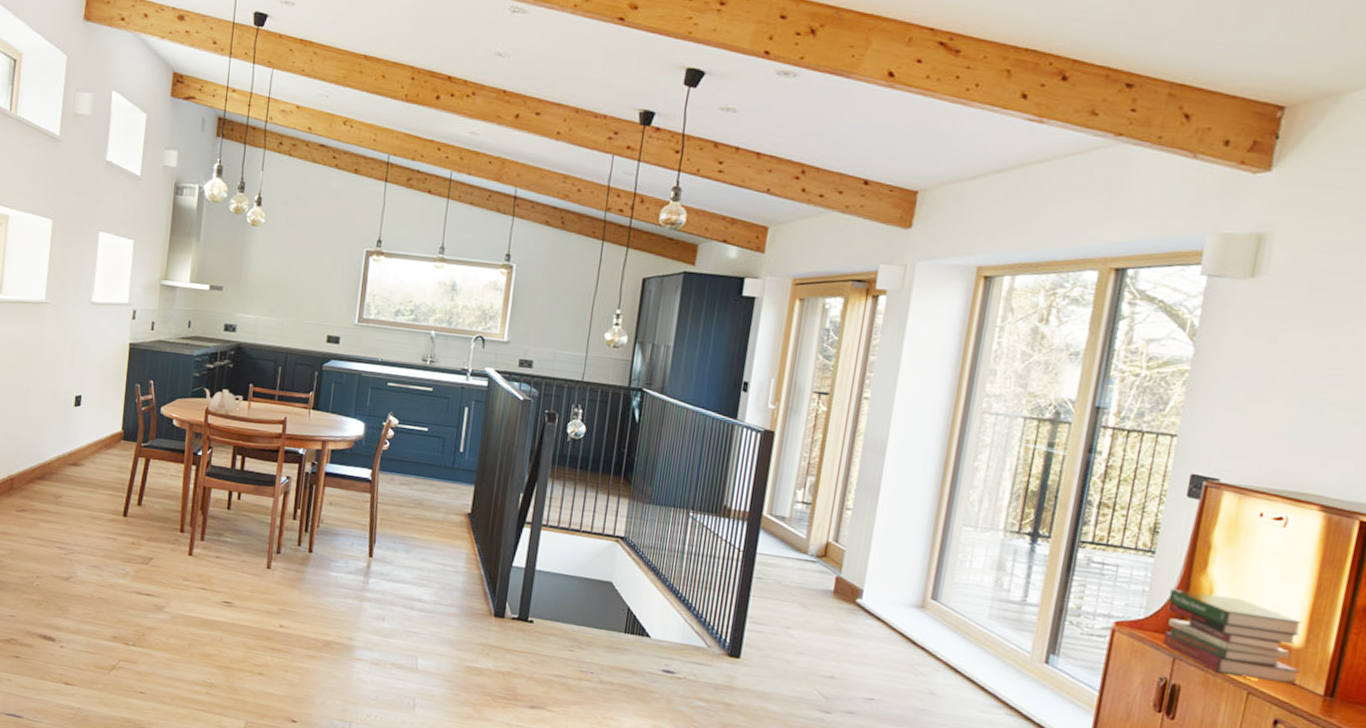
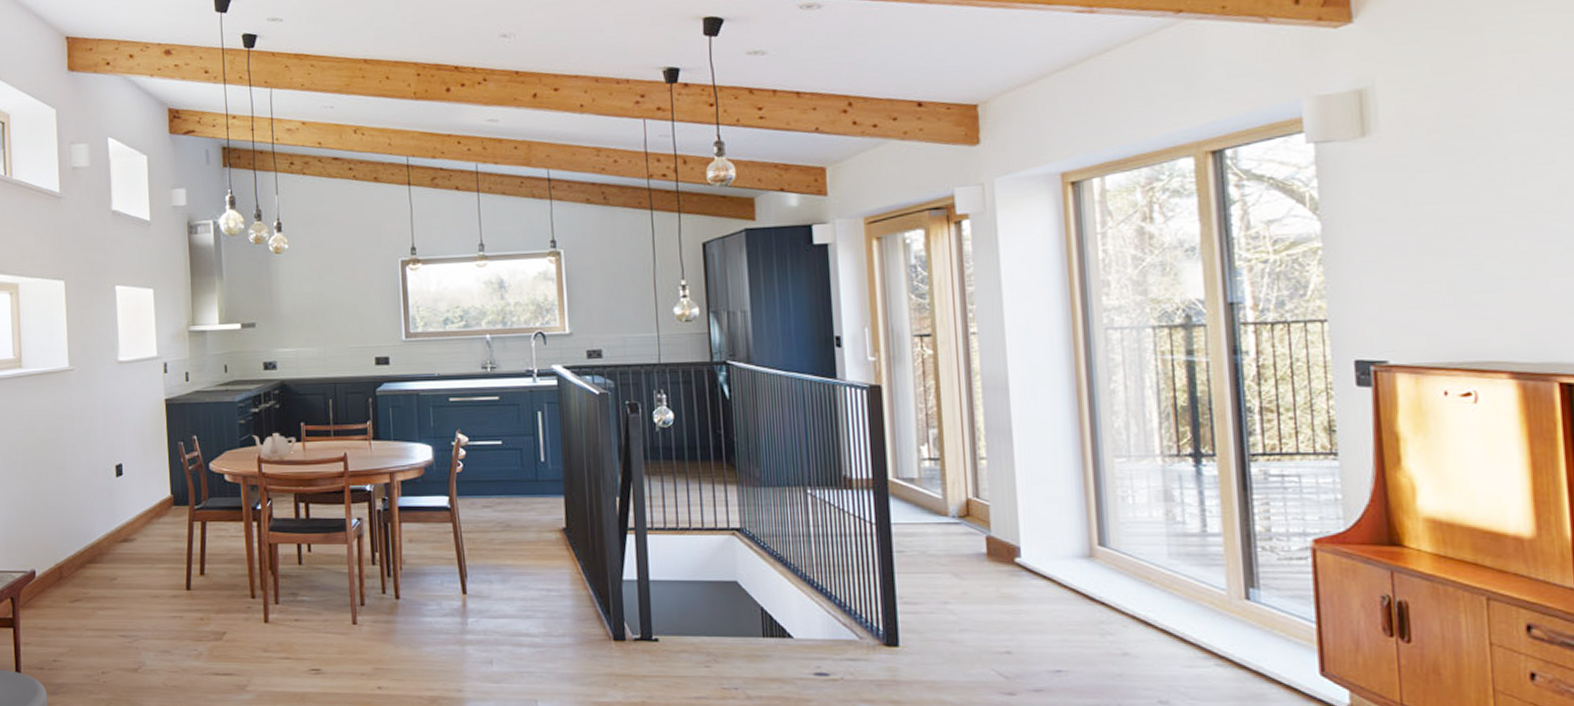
books: present [1163,588,1302,686] -> none [1366,491,1542,582]

